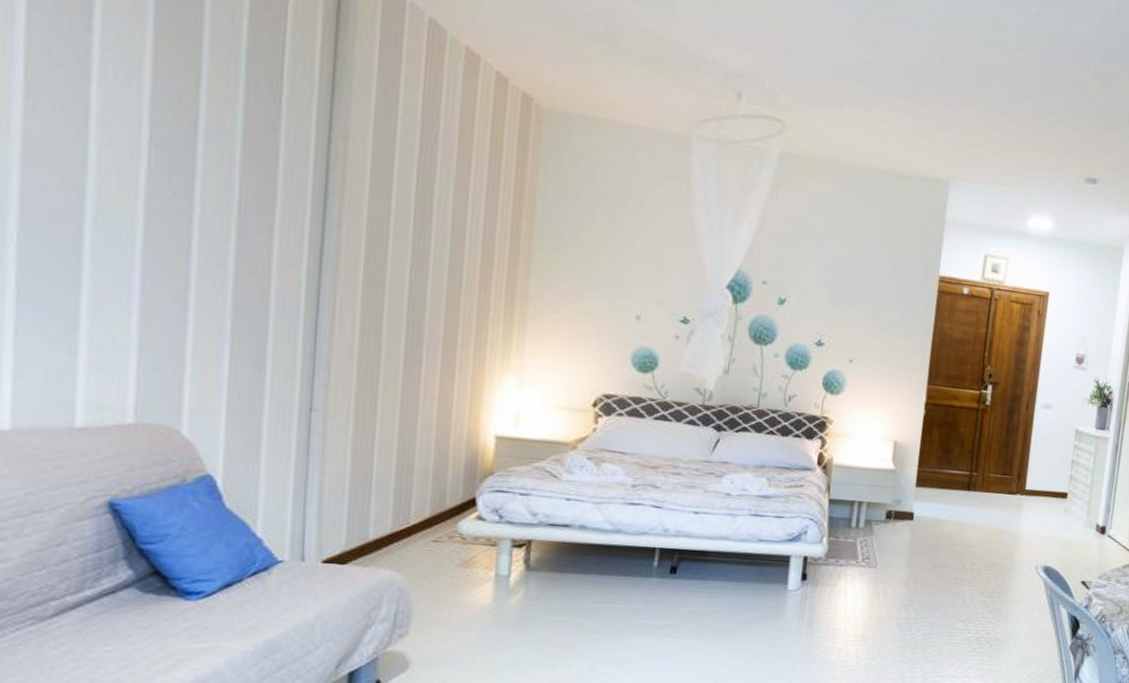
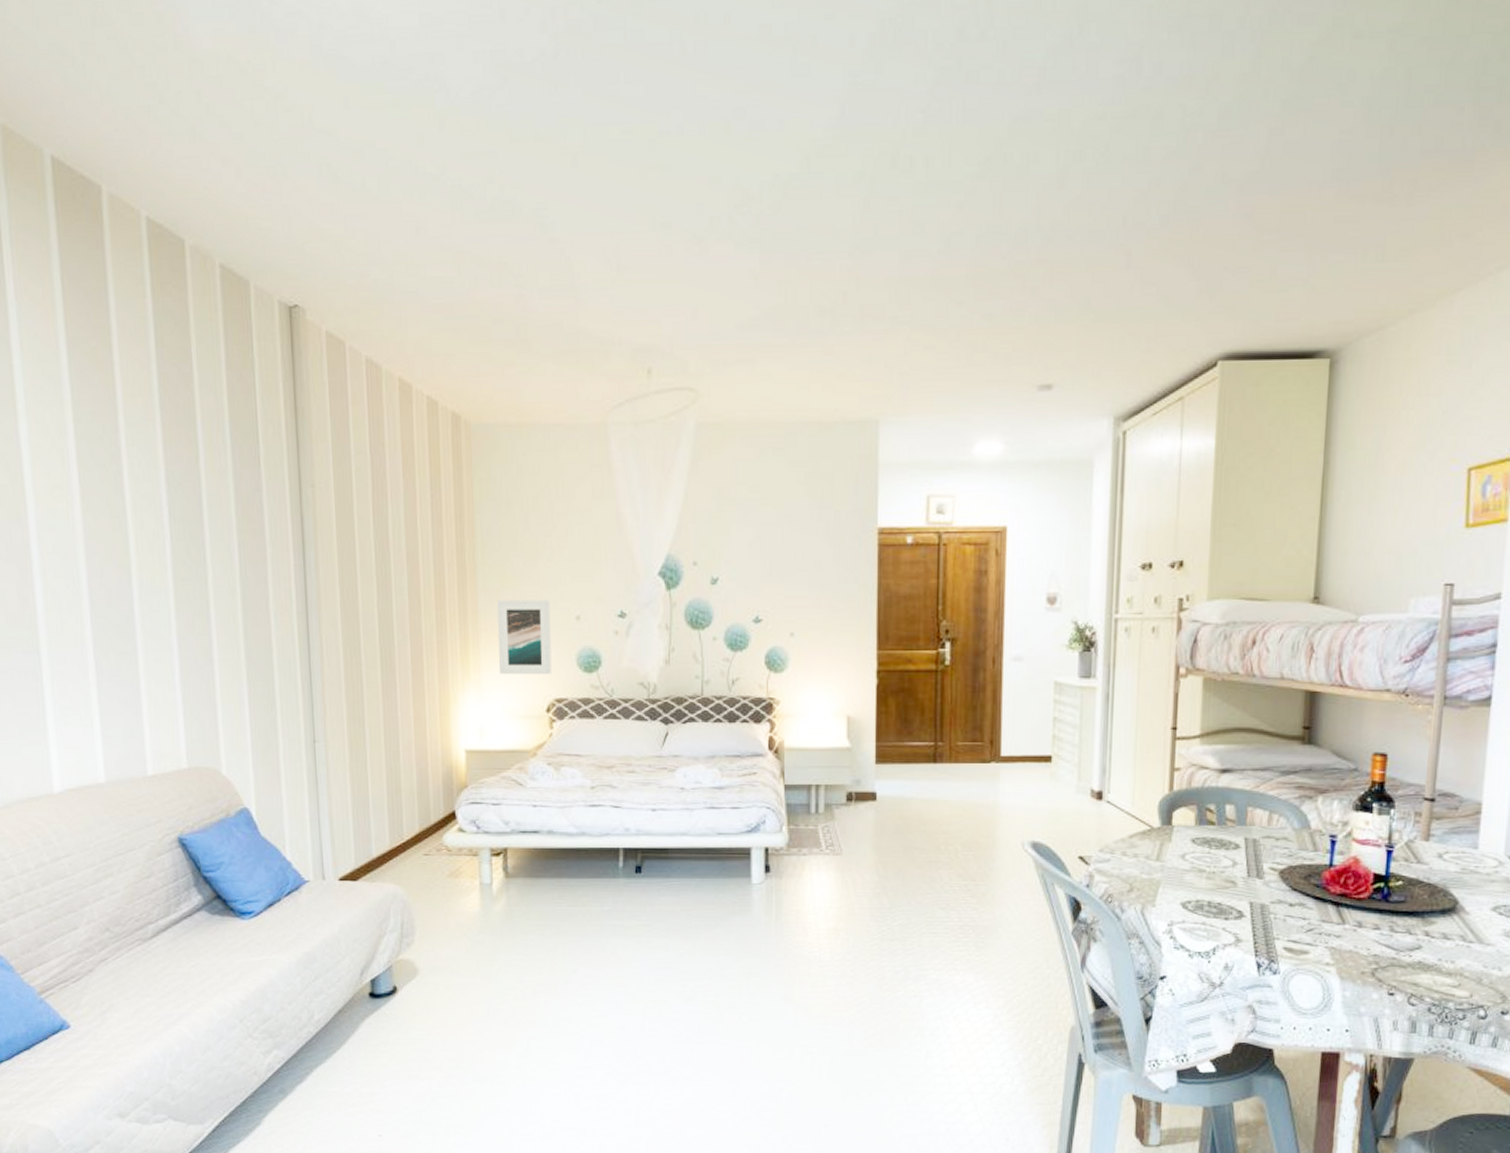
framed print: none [544,288,610,370] -> present [496,599,552,675]

